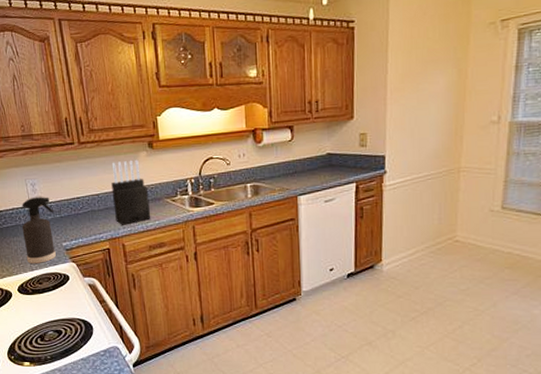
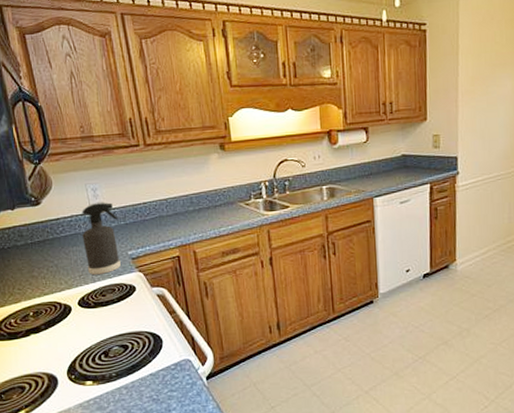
knife block: present [111,159,151,225] -> none [180,162,224,231]

